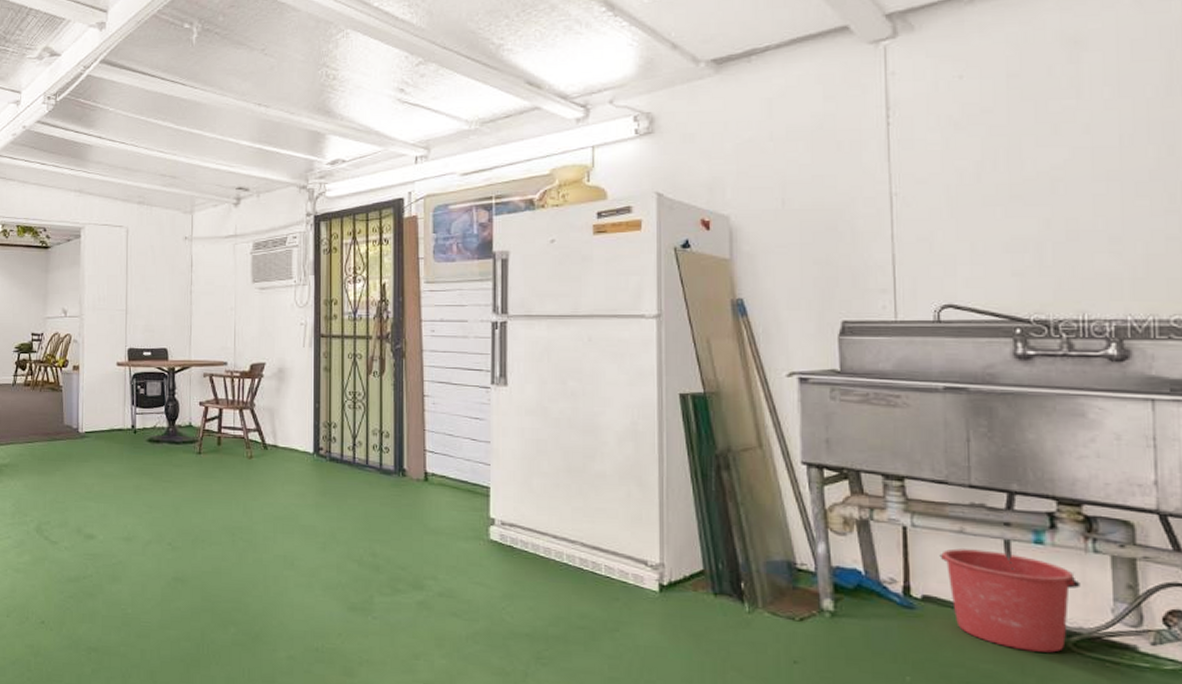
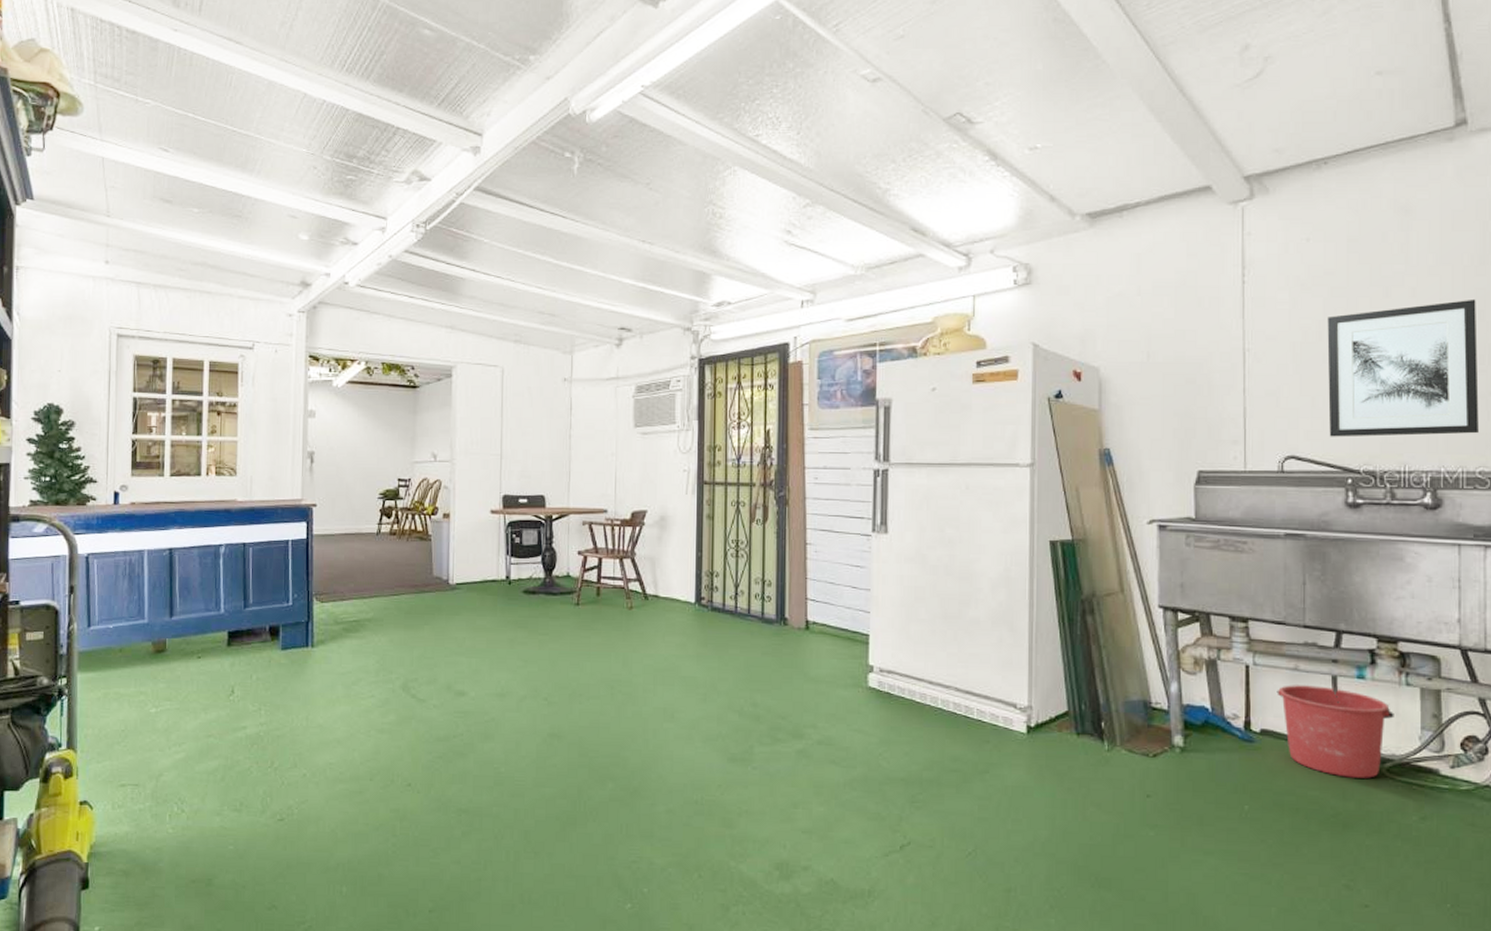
wall art: none [986,133,1172,284] -> present [1327,299,1479,437]

